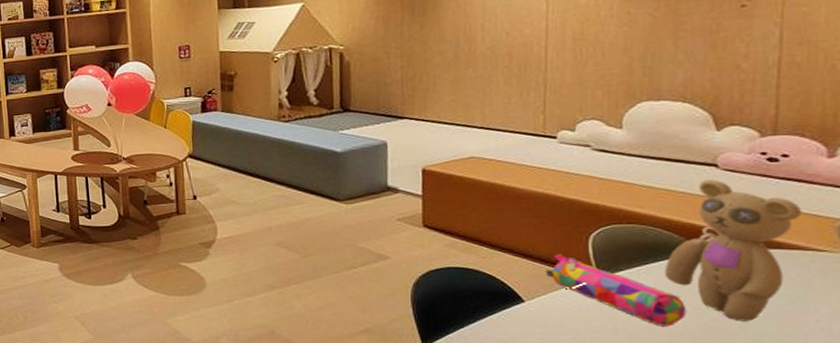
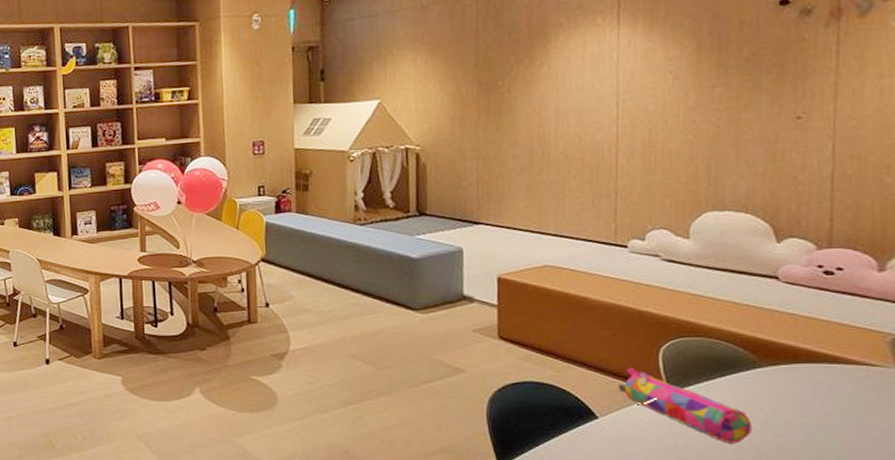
teddy bear: present [665,179,801,321] -> none [732,292,855,438]

